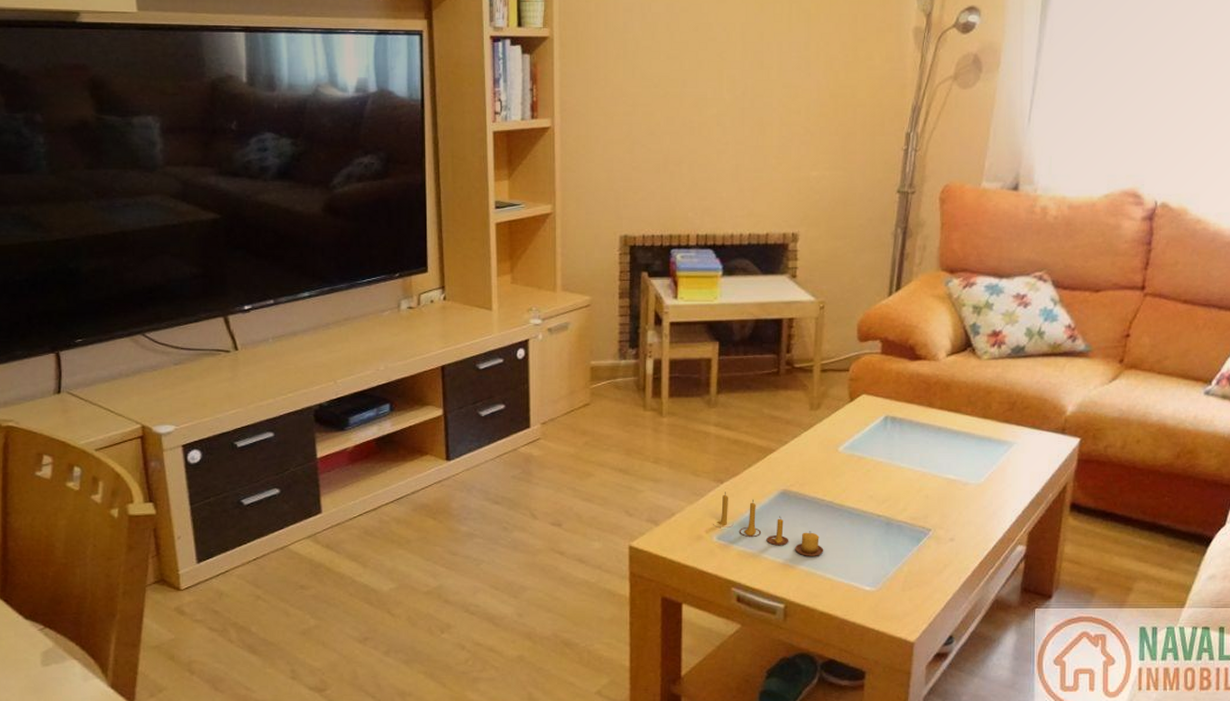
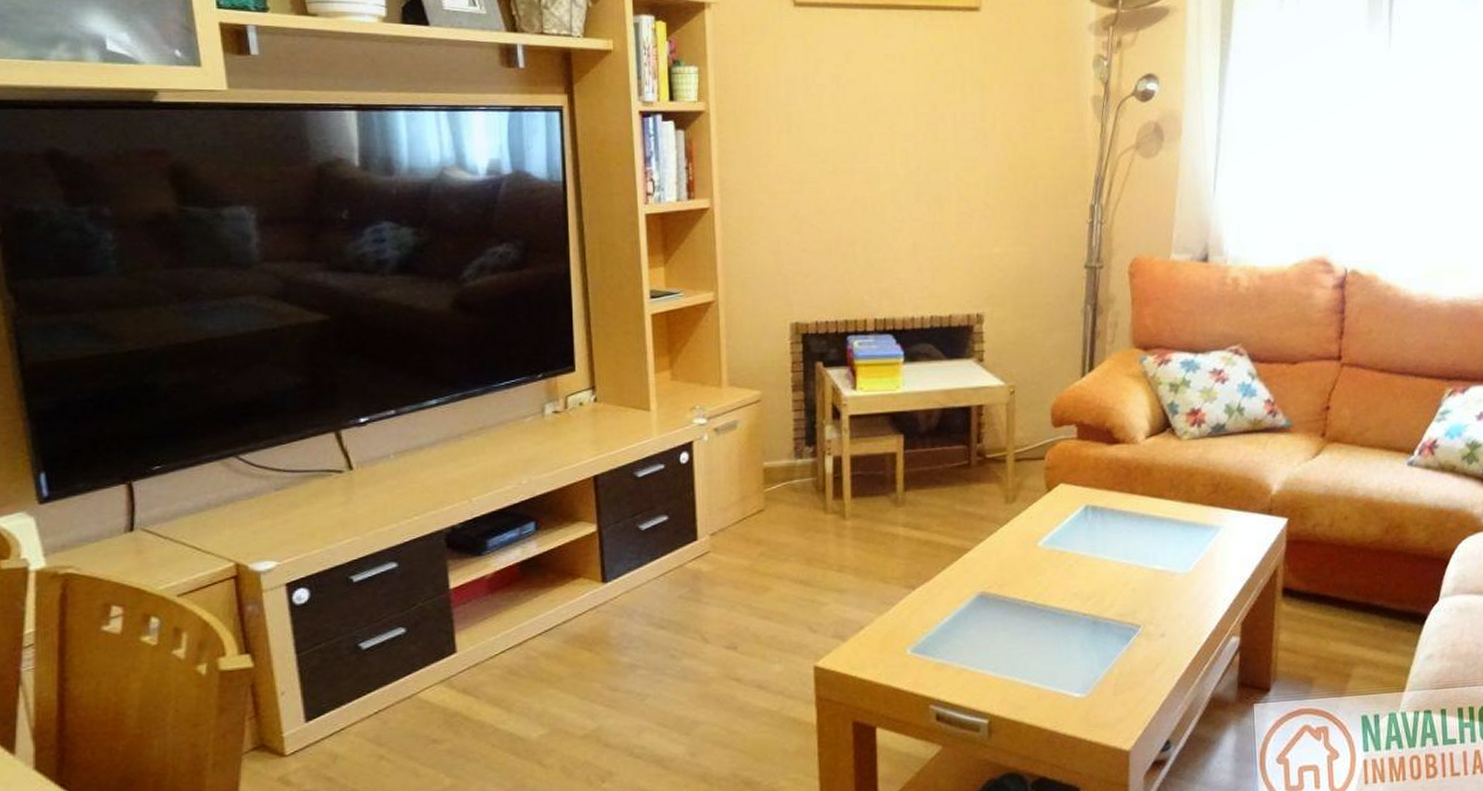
candle: present [713,492,824,556] -> none [906,598,1028,664]

